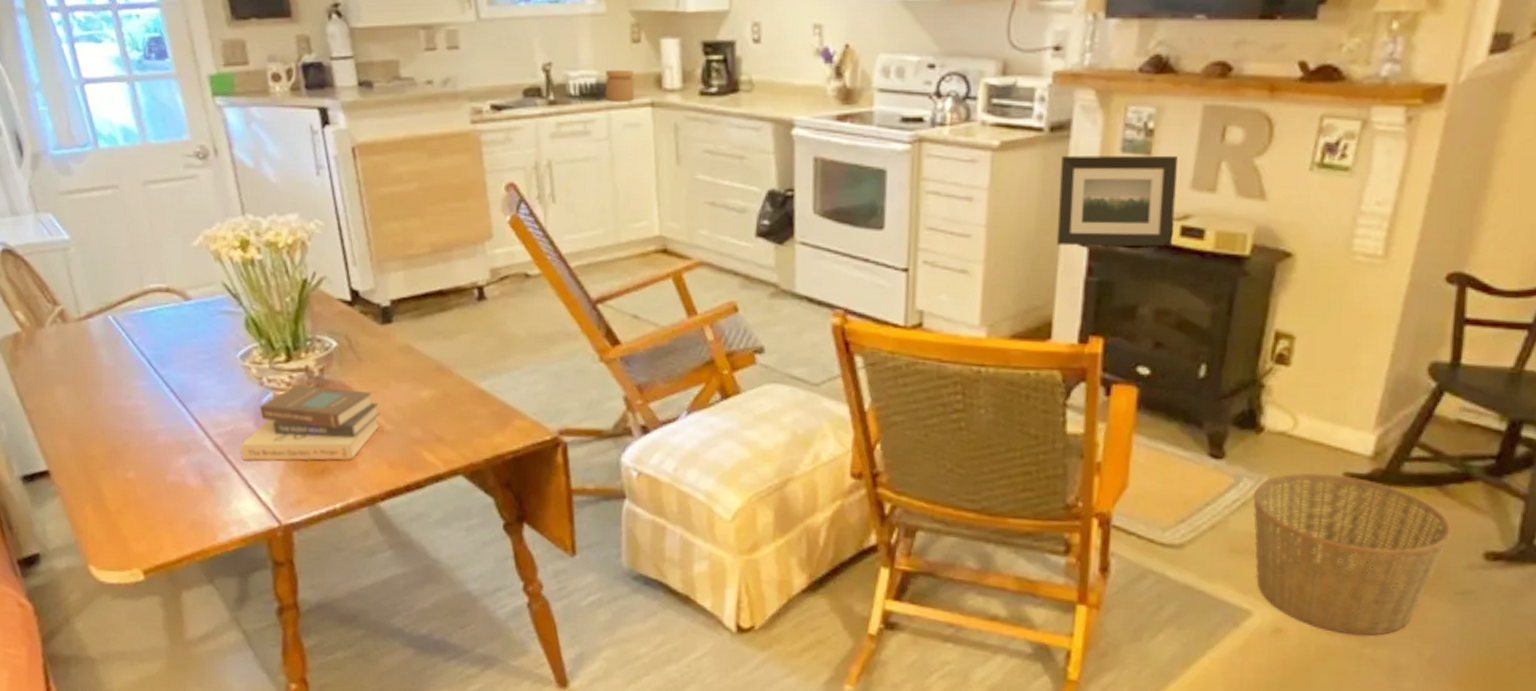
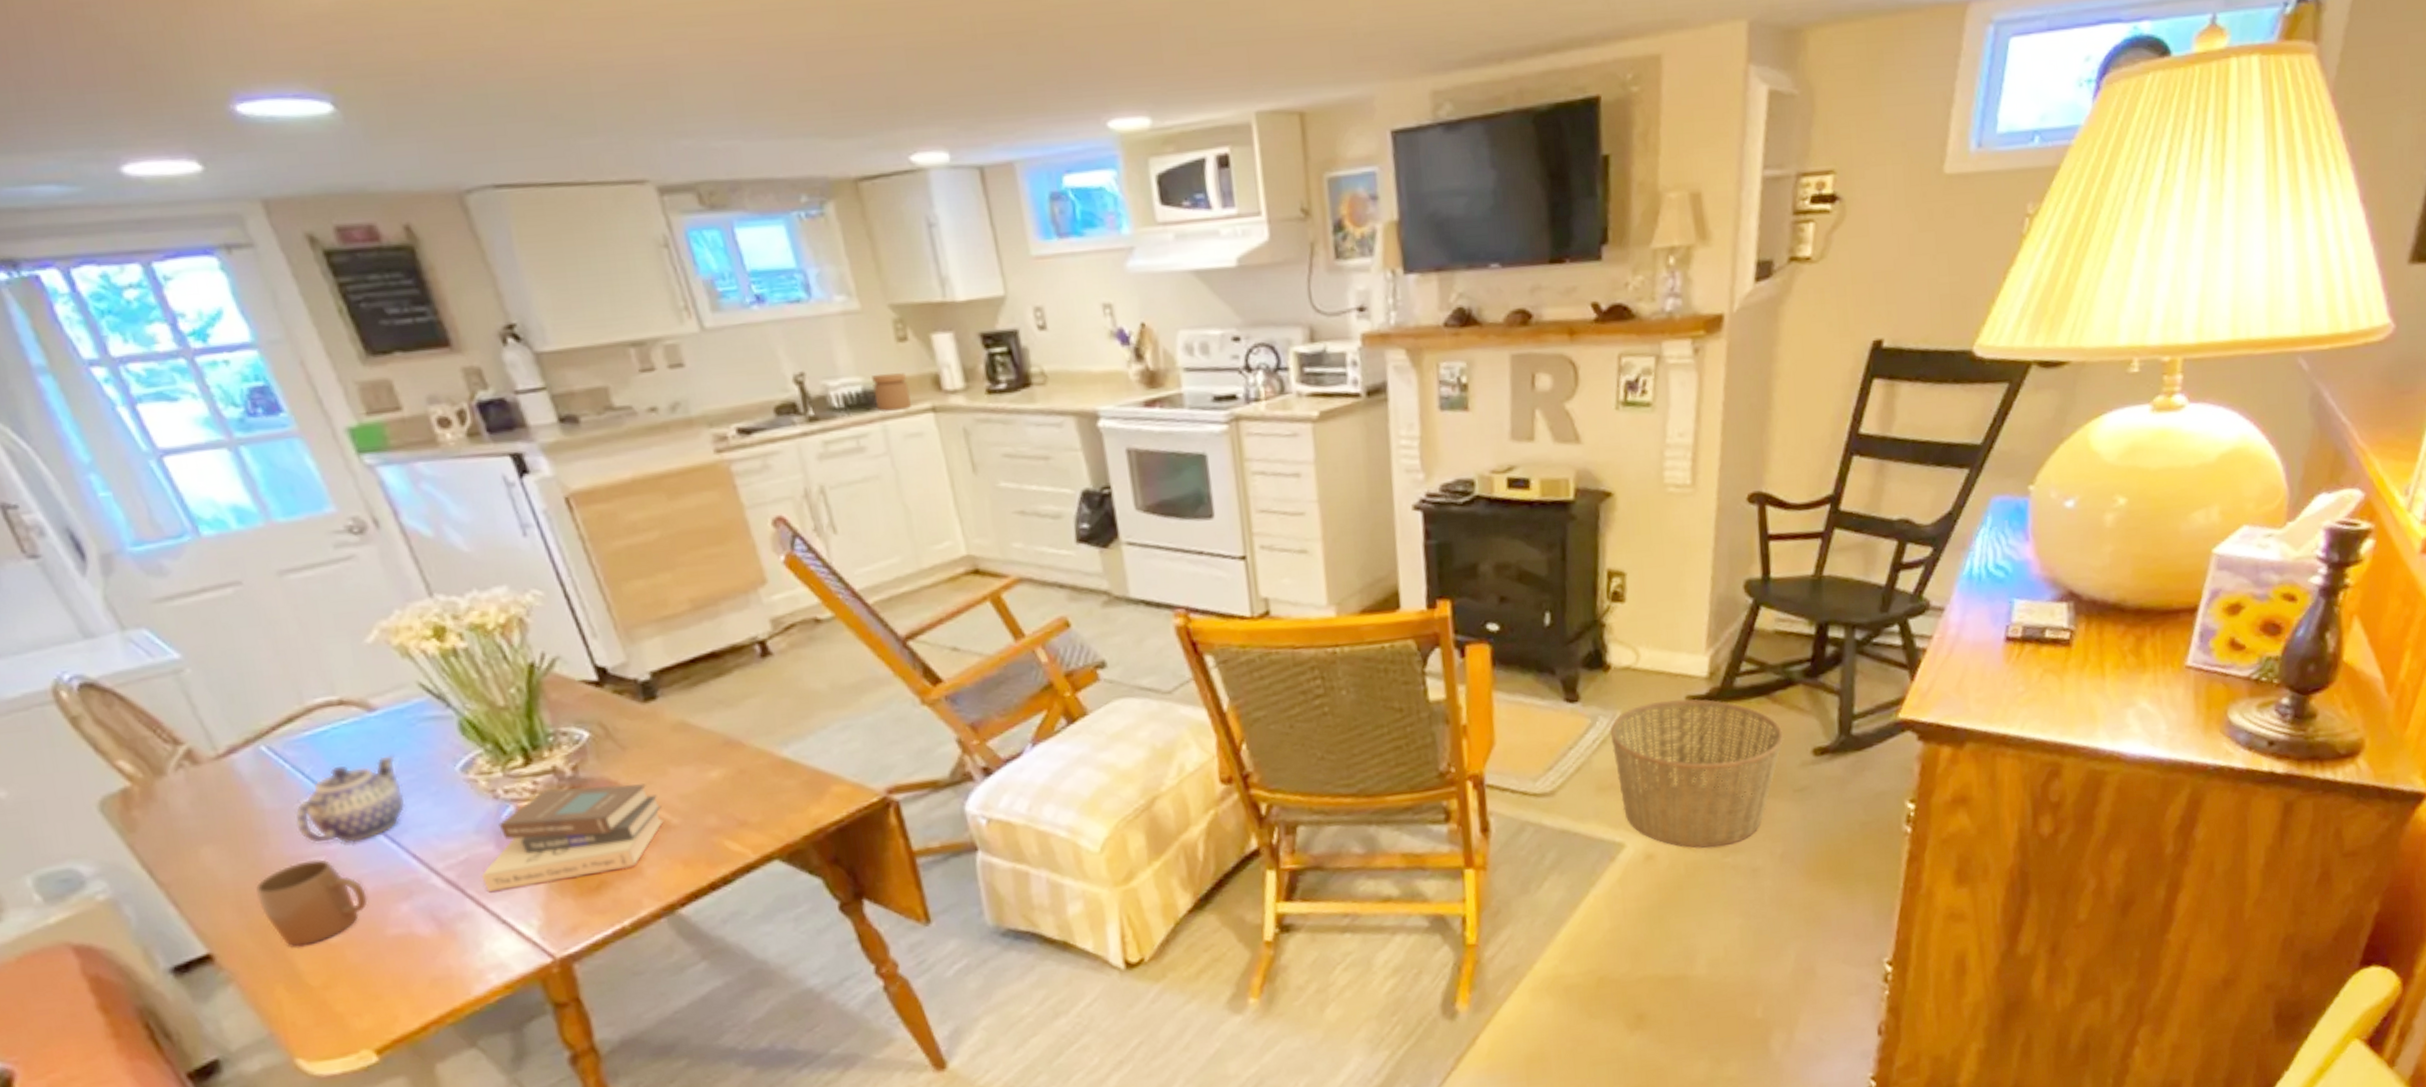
mug: none [86,410,159,478] -> present [256,859,368,946]
teapot: none [121,337,198,402] -> present [294,755,406,843]
picture frame: present [1056,155,1177,247] -> none [1381,408,1502,513]

